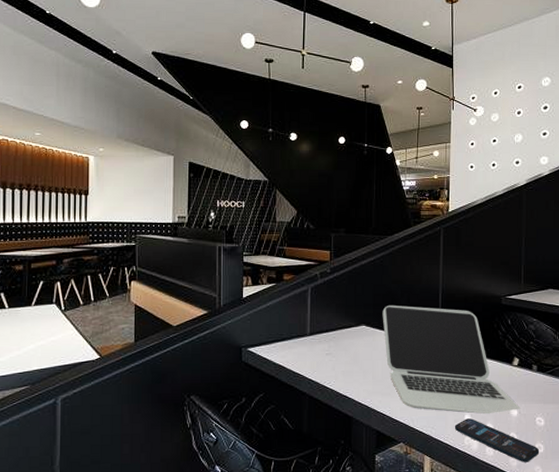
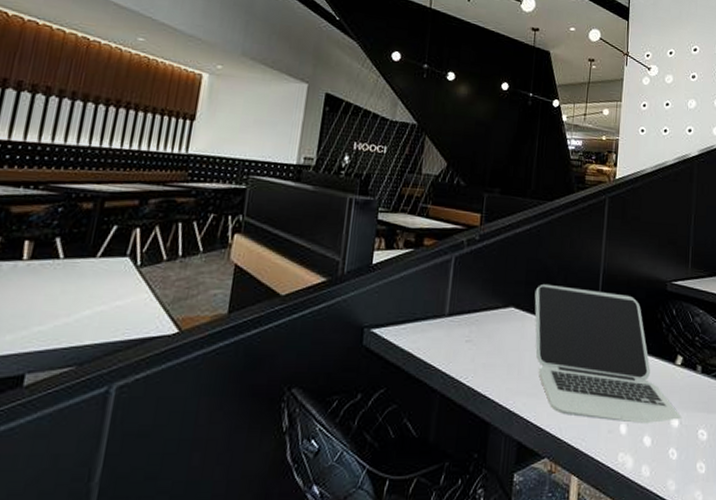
smartphone: present [454,418,540,462] -> none [607,429,701,486]

